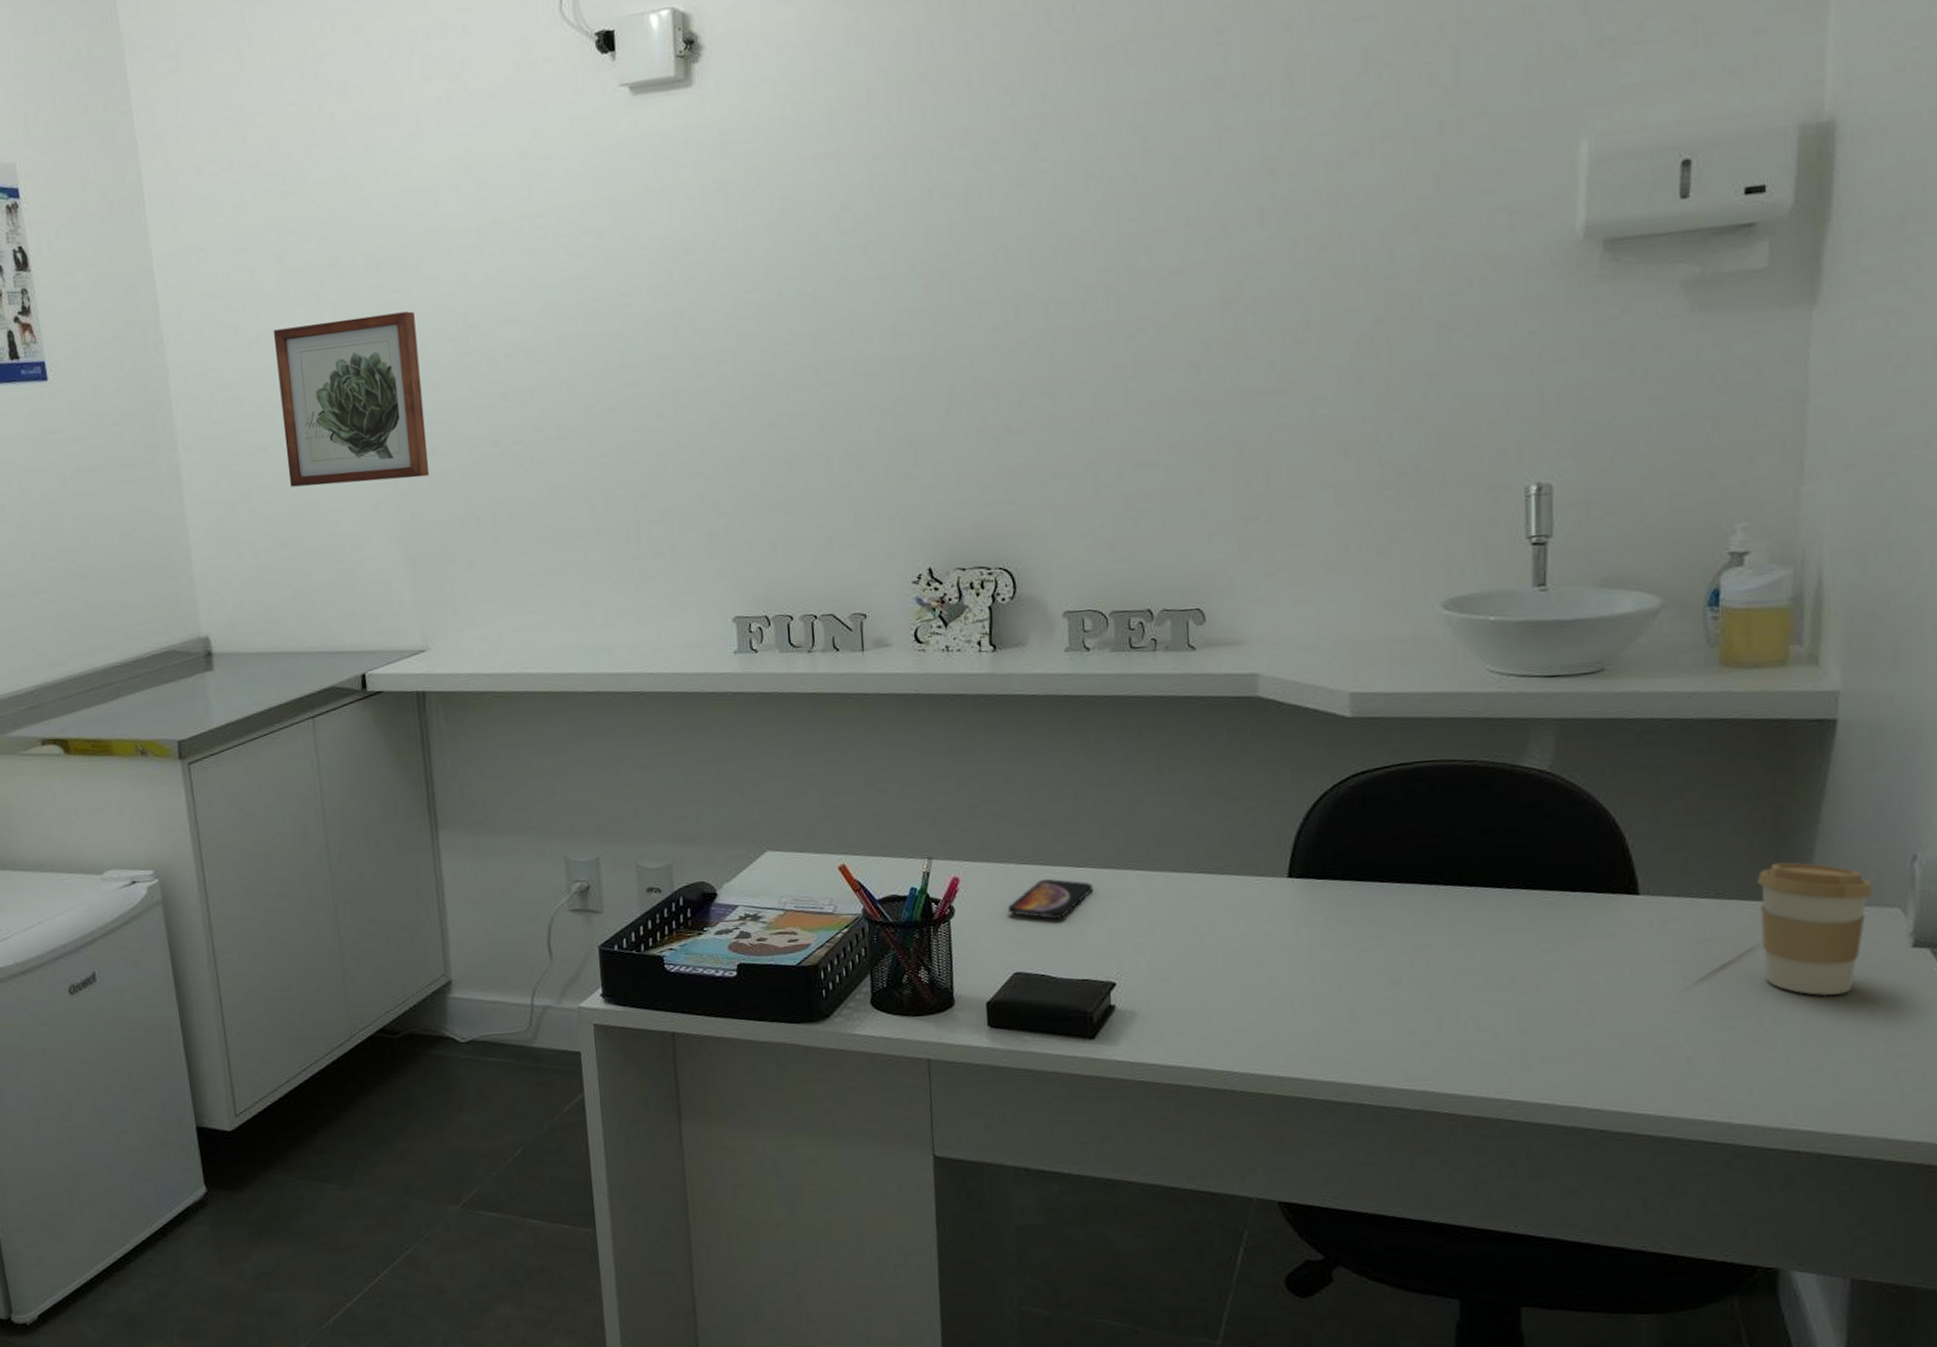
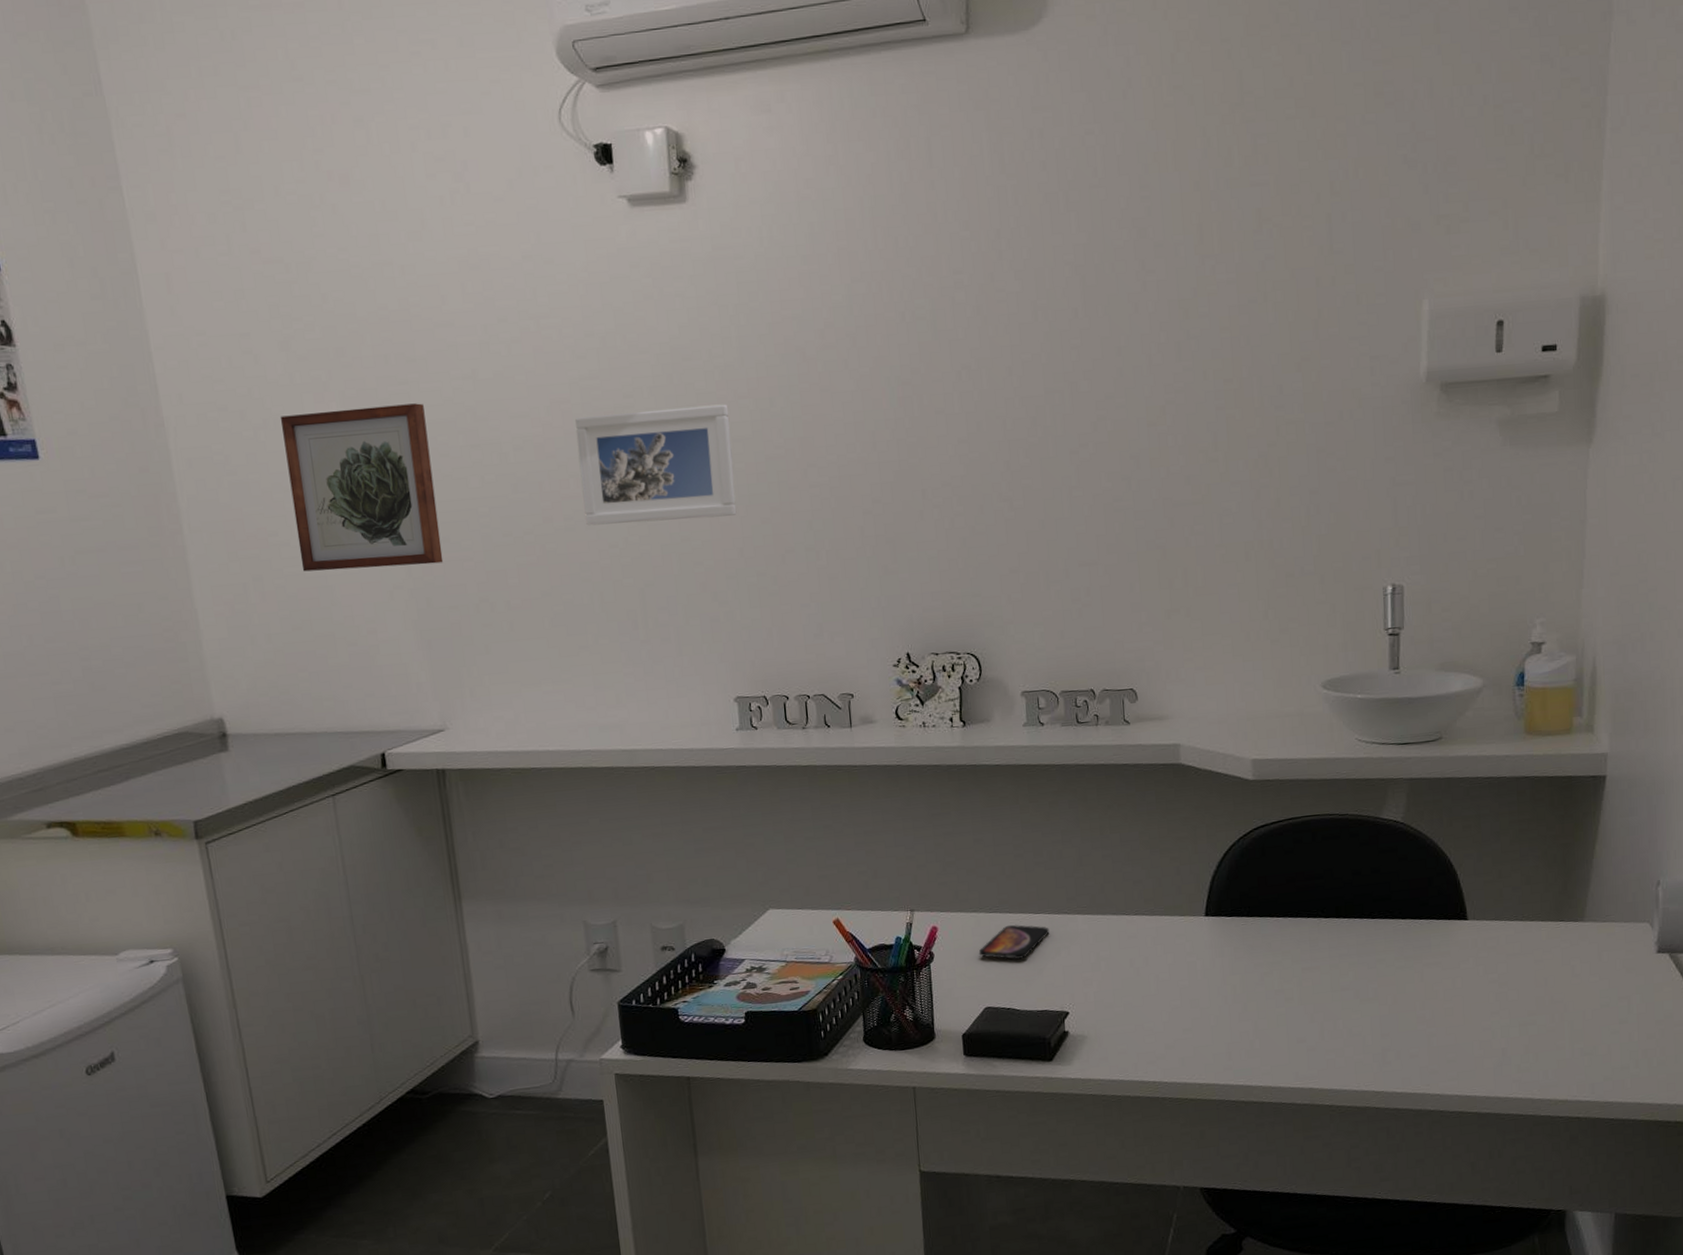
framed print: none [569,299,740,434] -> present [575,404,737,526]
coffee cup: present [1757,862,1873,995] -> none [1551,890,1630,994]

